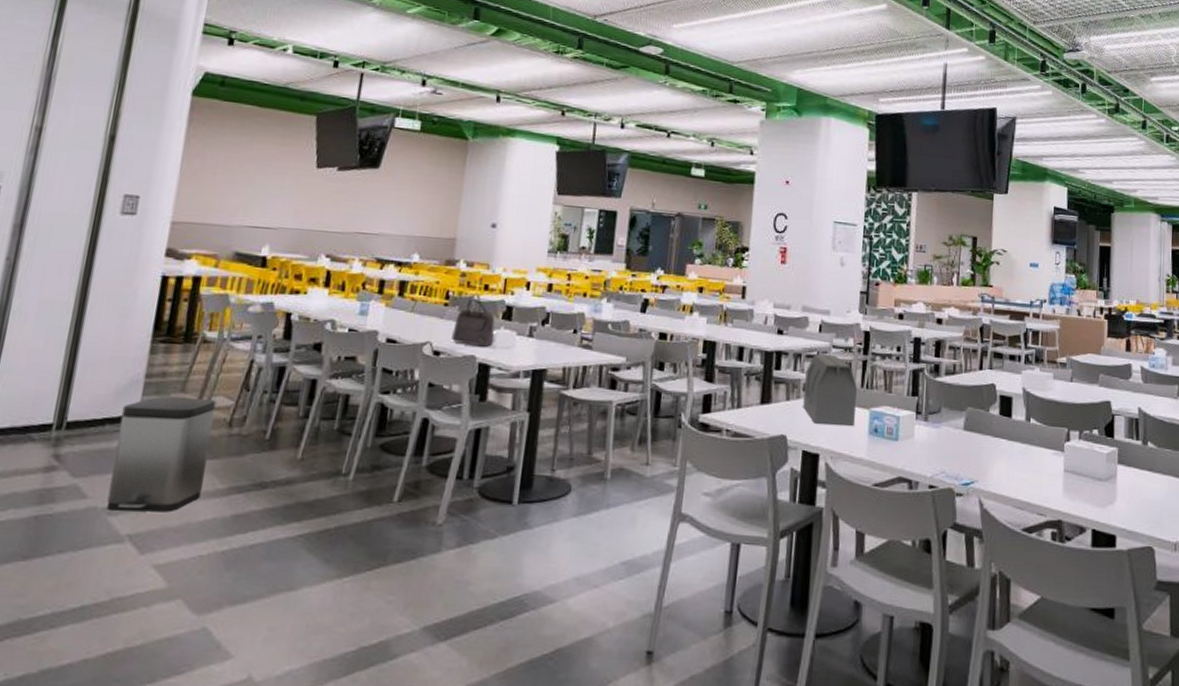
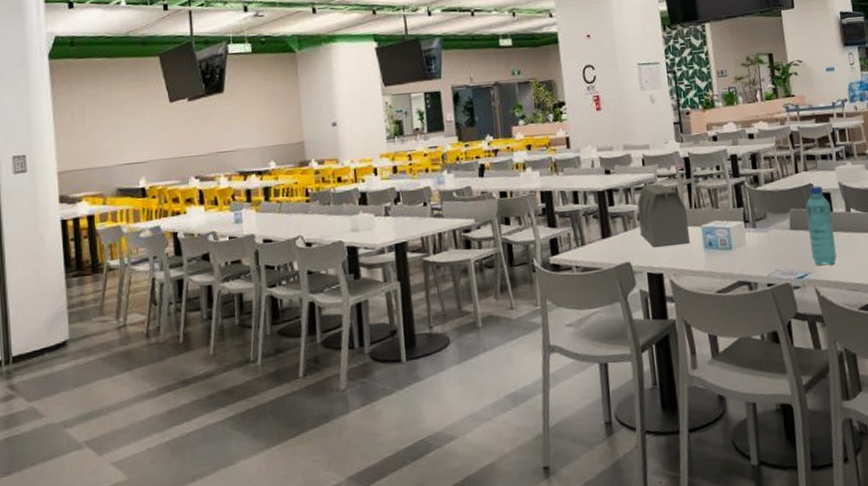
pedal bin: present [106,397,217,512] -> none [55,317,138,424]
handbag: present [451,294,496,347] -> none [318,187,356,233]
water bottle: none [981,386,1010,476] -> present [805,185,837,266]

